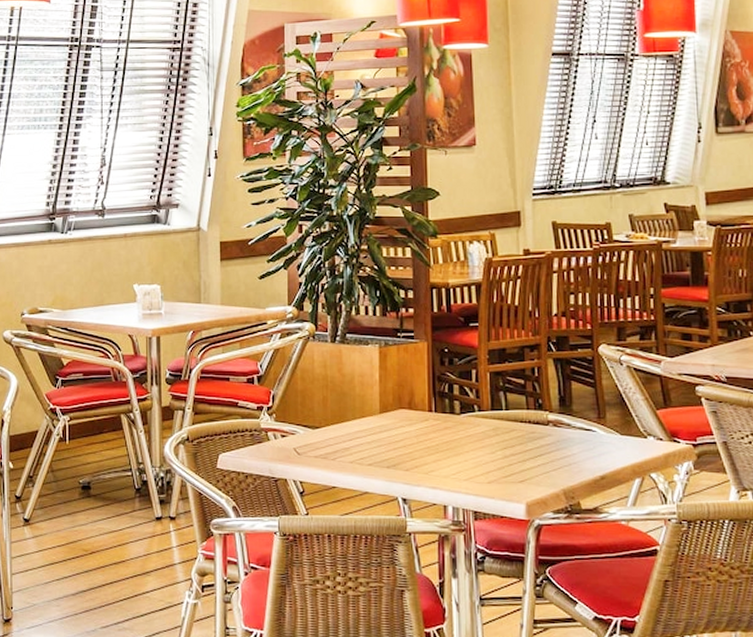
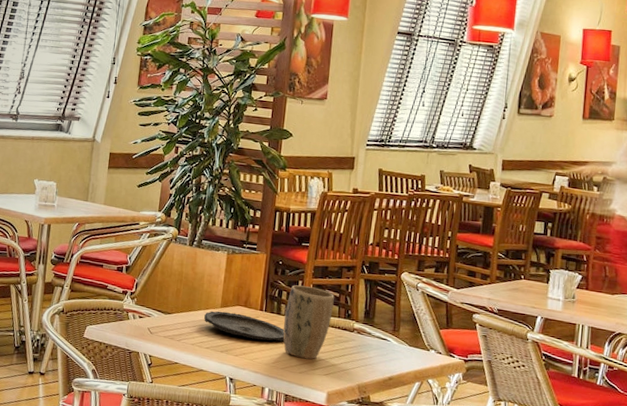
plate: none [361,418,464,448] -> present [204,311,285,342]
plant pot: none [460,375,519,465] -> present [283,285,334,360]

